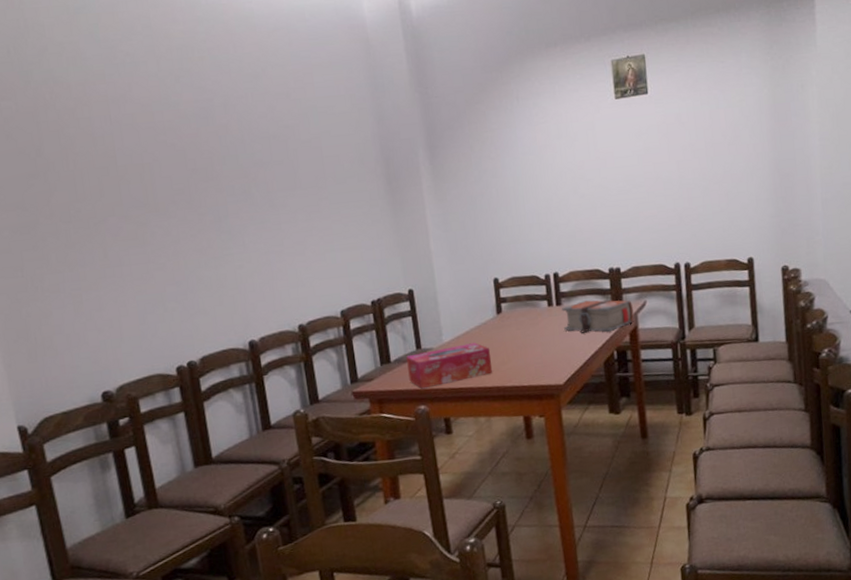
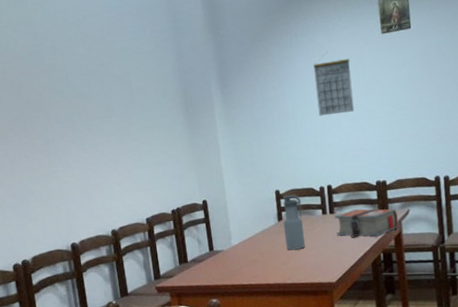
tissue box: present [406,343,493,389] -> none [201,246,275,285]
water bottle: none [502,283,529,348] -> present [283,194,306,251]
calendar: none [537,118,585,193] -> present [313,52,355,116]

